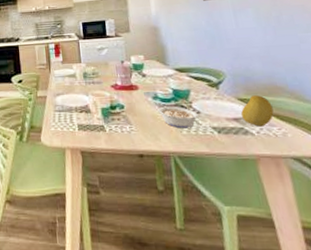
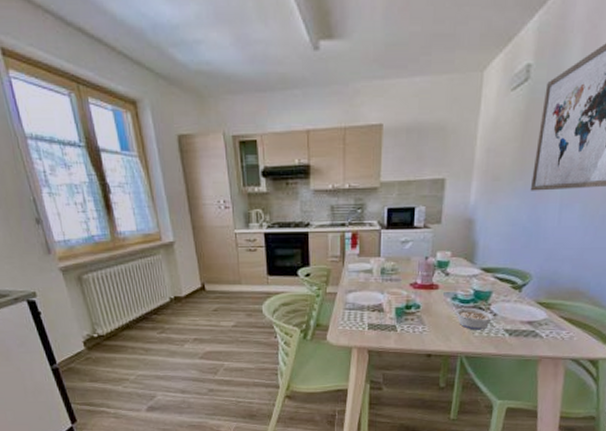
fruit: present [240,95,274,127] -> none [535,299,569,330]

